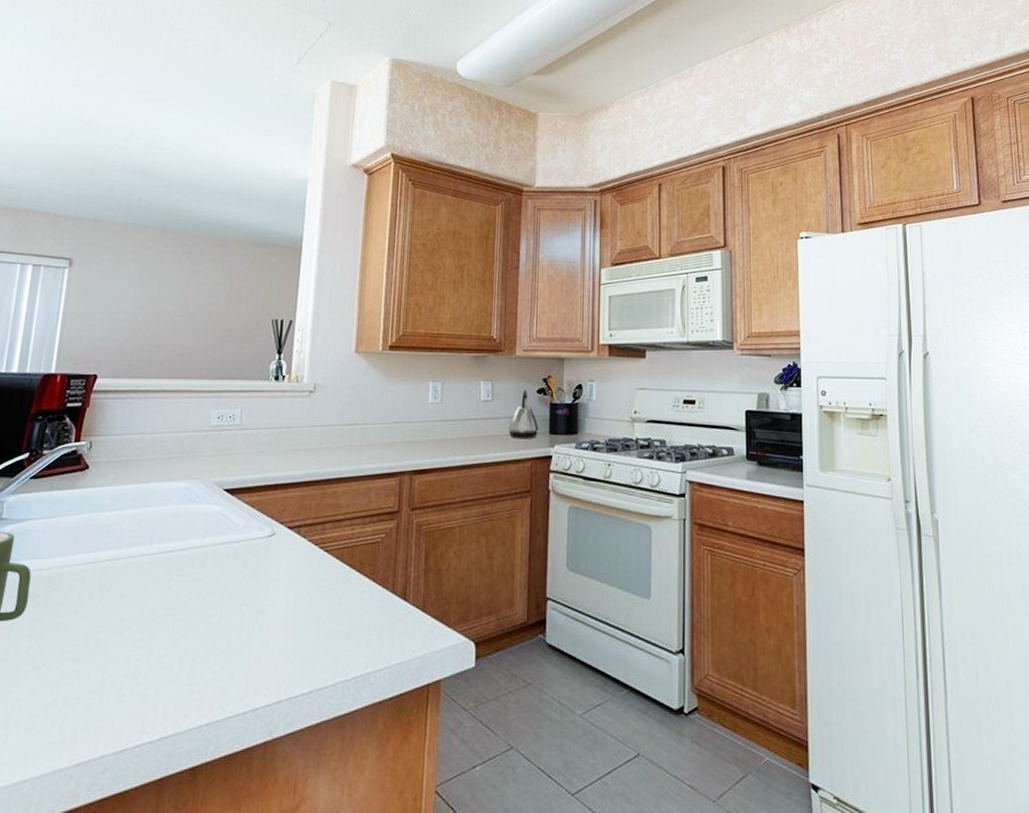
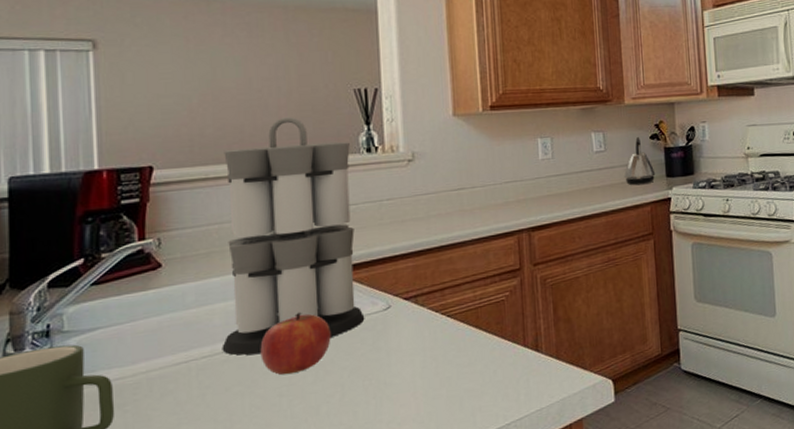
spice rack: none [124,341,261,563] -> present [222,117,365,355]
fruit: none [155,527,220,589] -> present [260,311,331,376]

